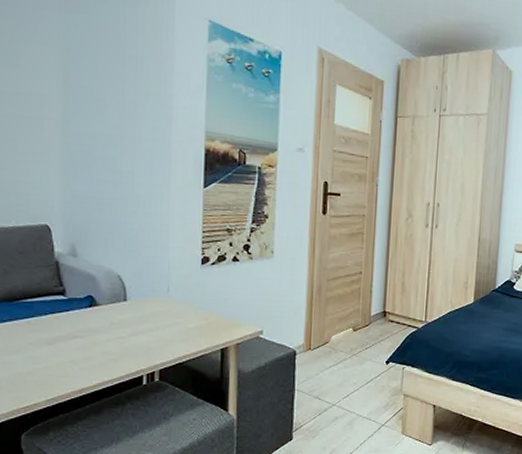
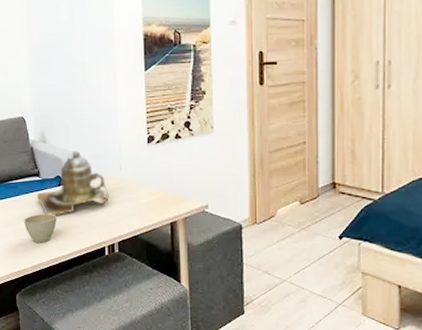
cup: none [39,338,84,372] -> present [24,213,57,243]
teapot: none [58,268,154,341] -> present [36,151,110,216]

